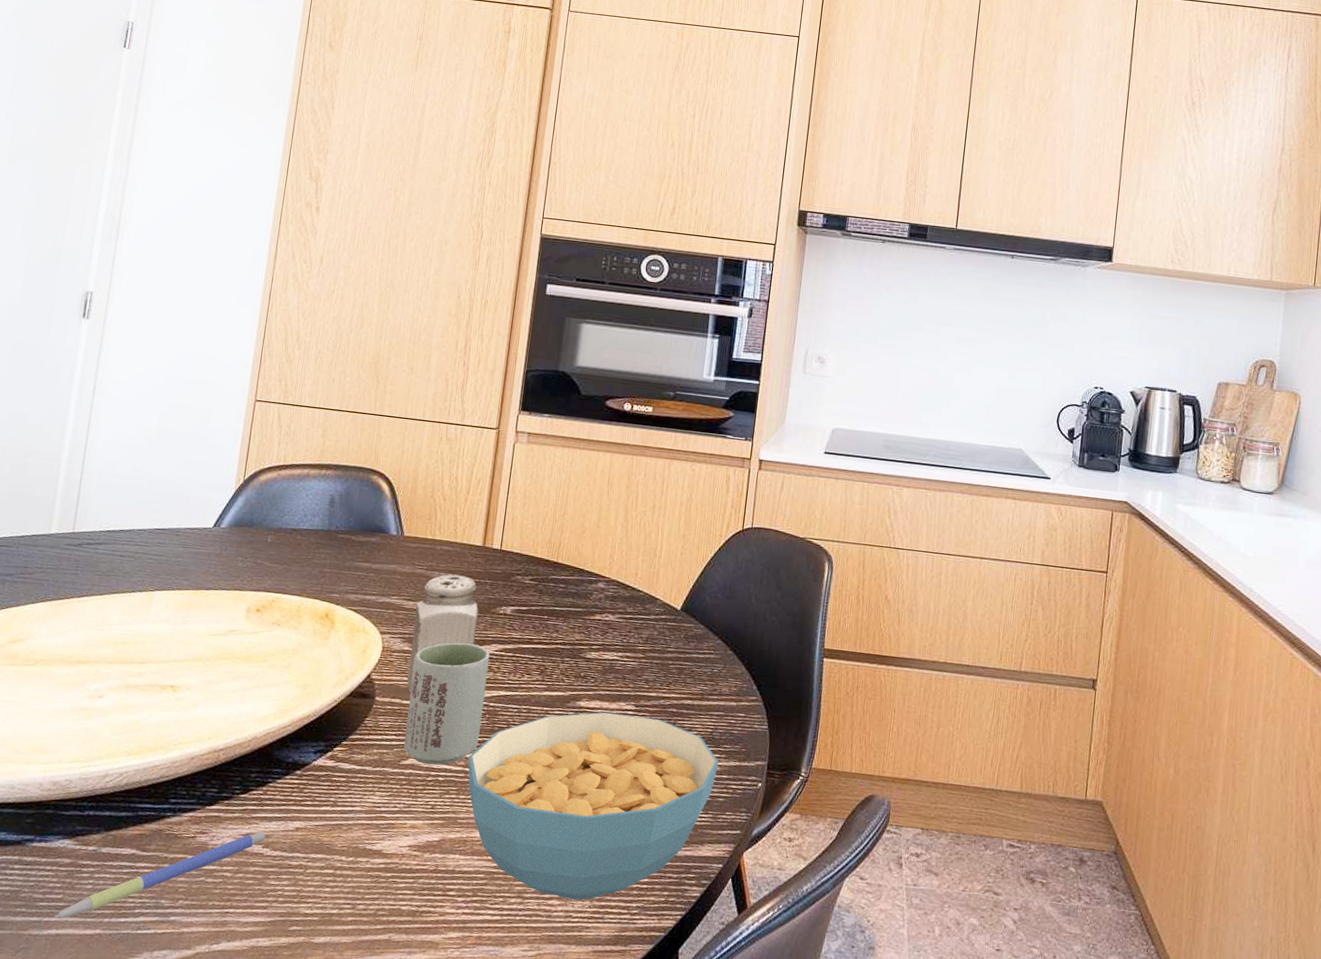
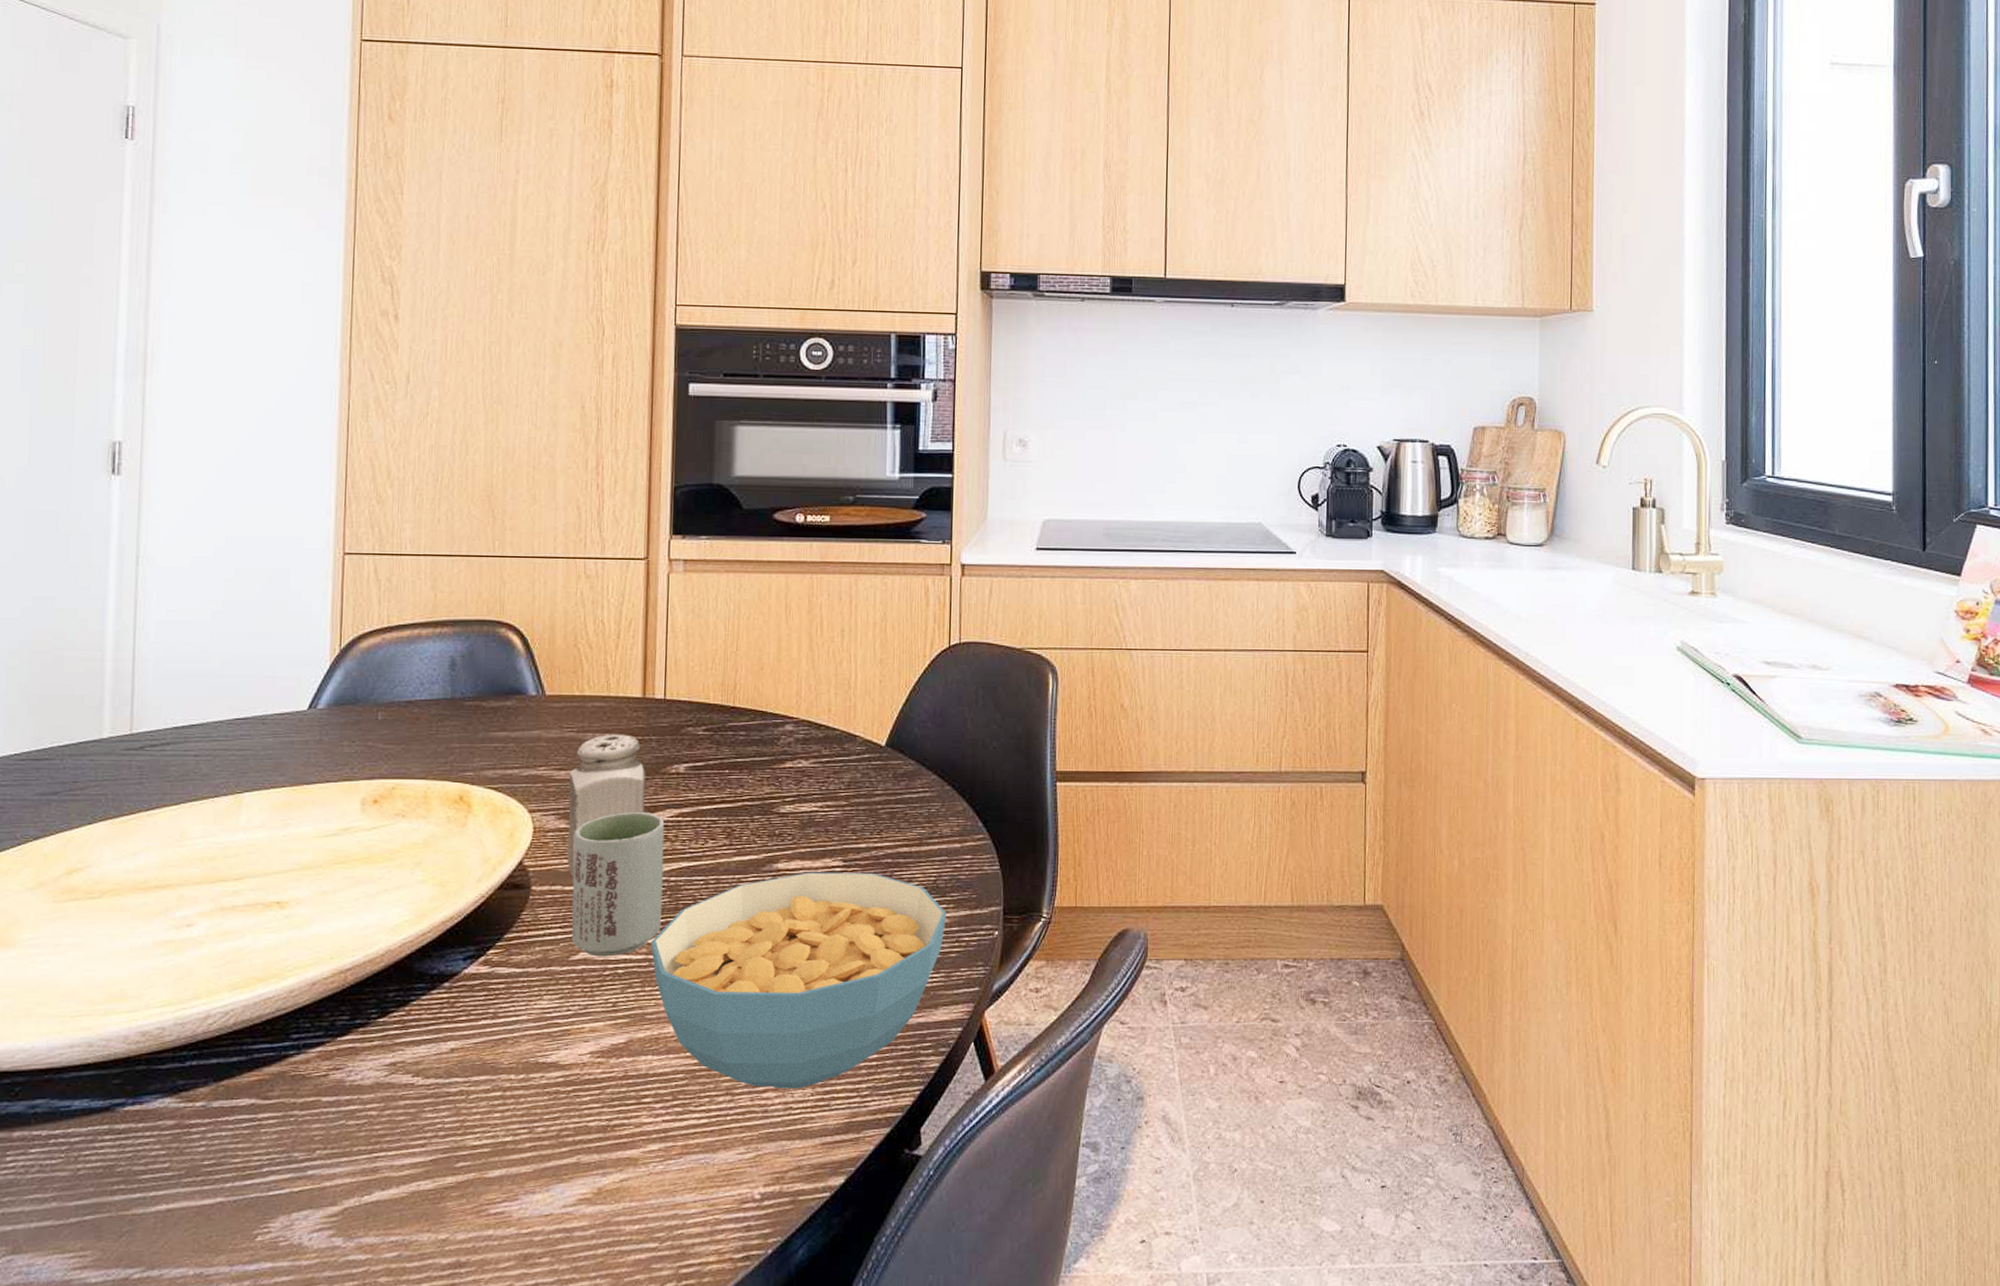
pen: present [54,831,265,919] -> none [162,1057,414,1191]

